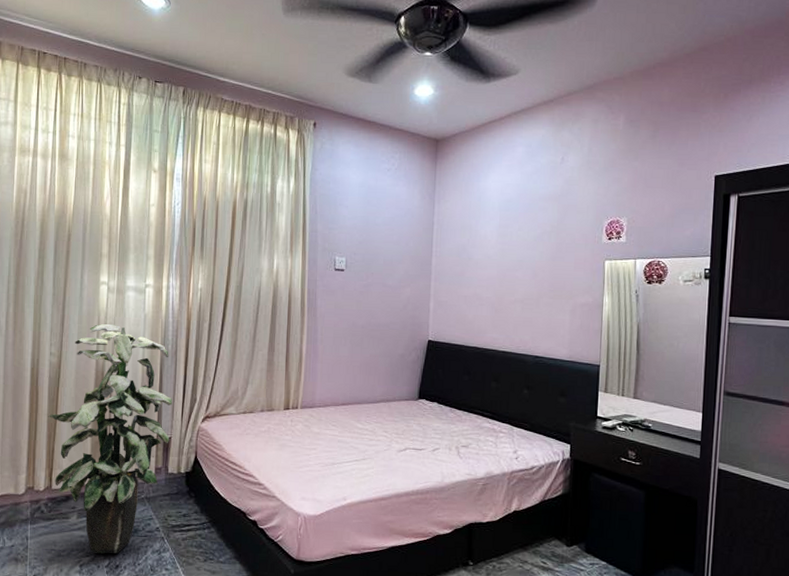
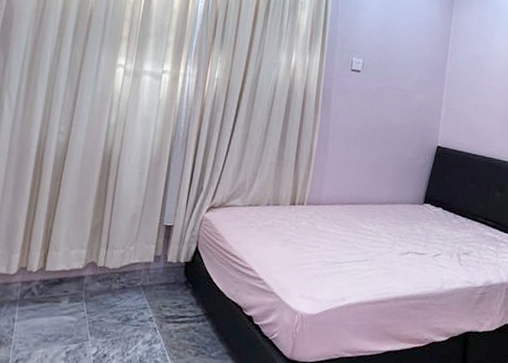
indoor plant: present [48,323,173,554] -> none [49,106,180,342]

